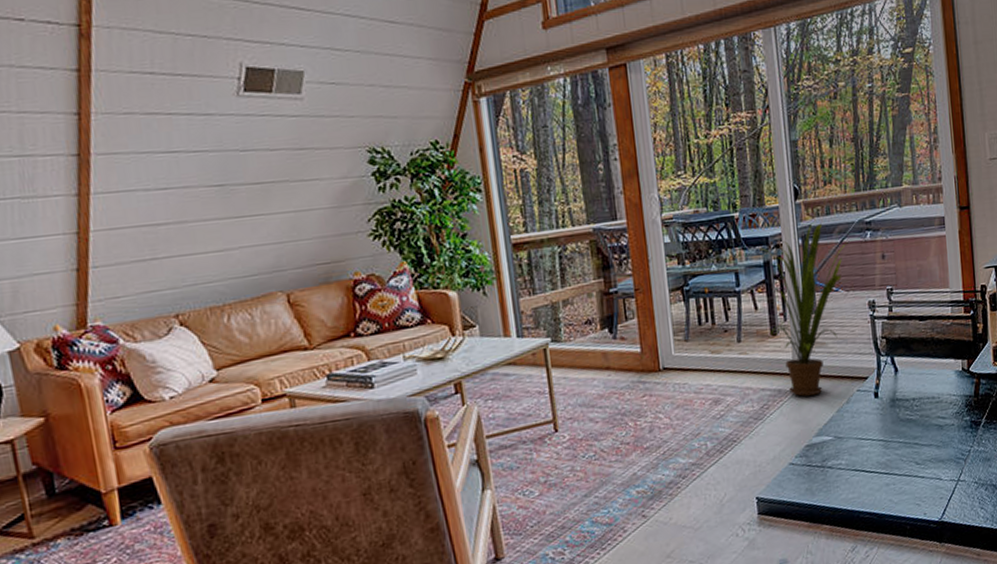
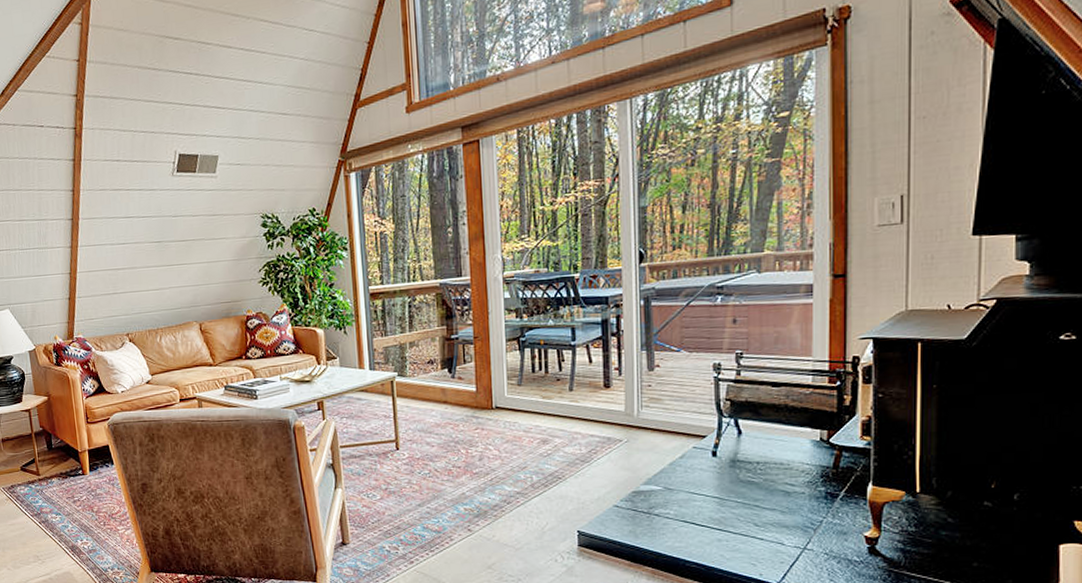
house plant: present [757,223,848,397] -> none [595,286,695,446]

